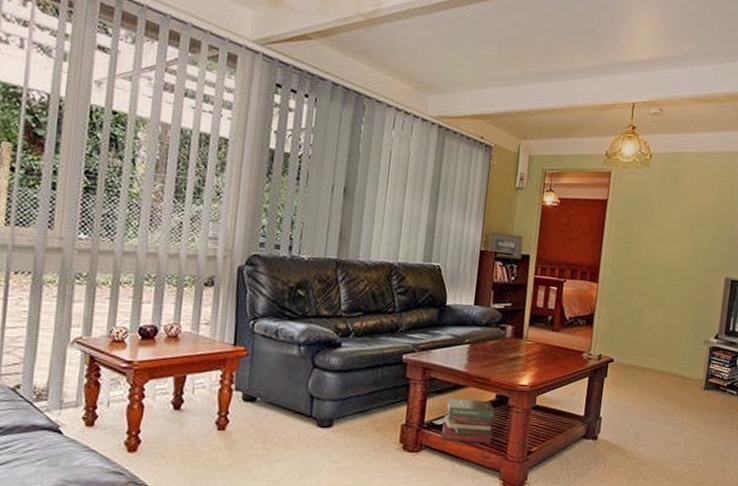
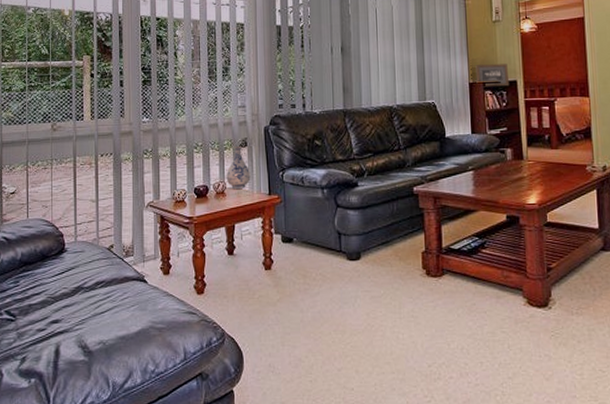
vase: none [182,283,215,336] -> present [226,145,251,190]
books: present [441,397,496,444] -> none [460,222,509,264]

